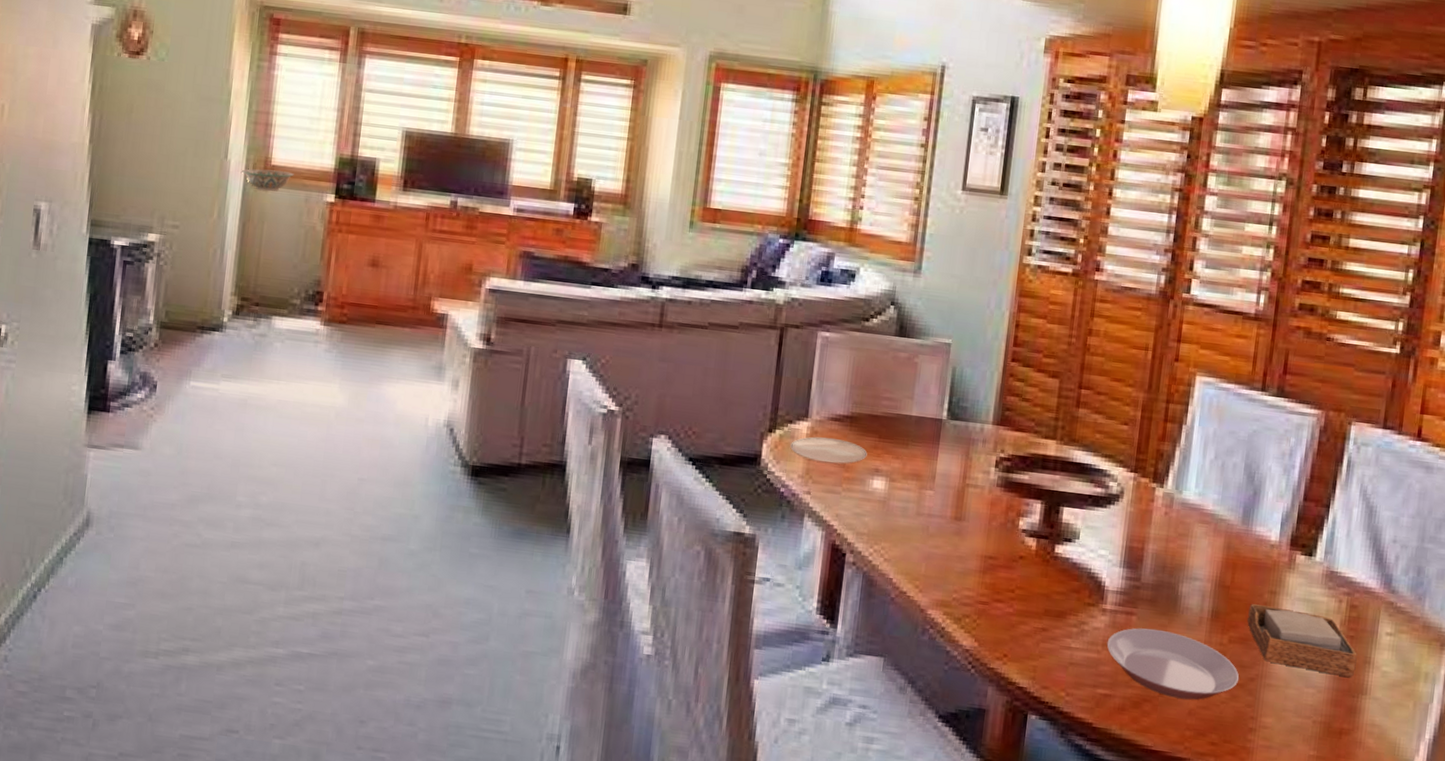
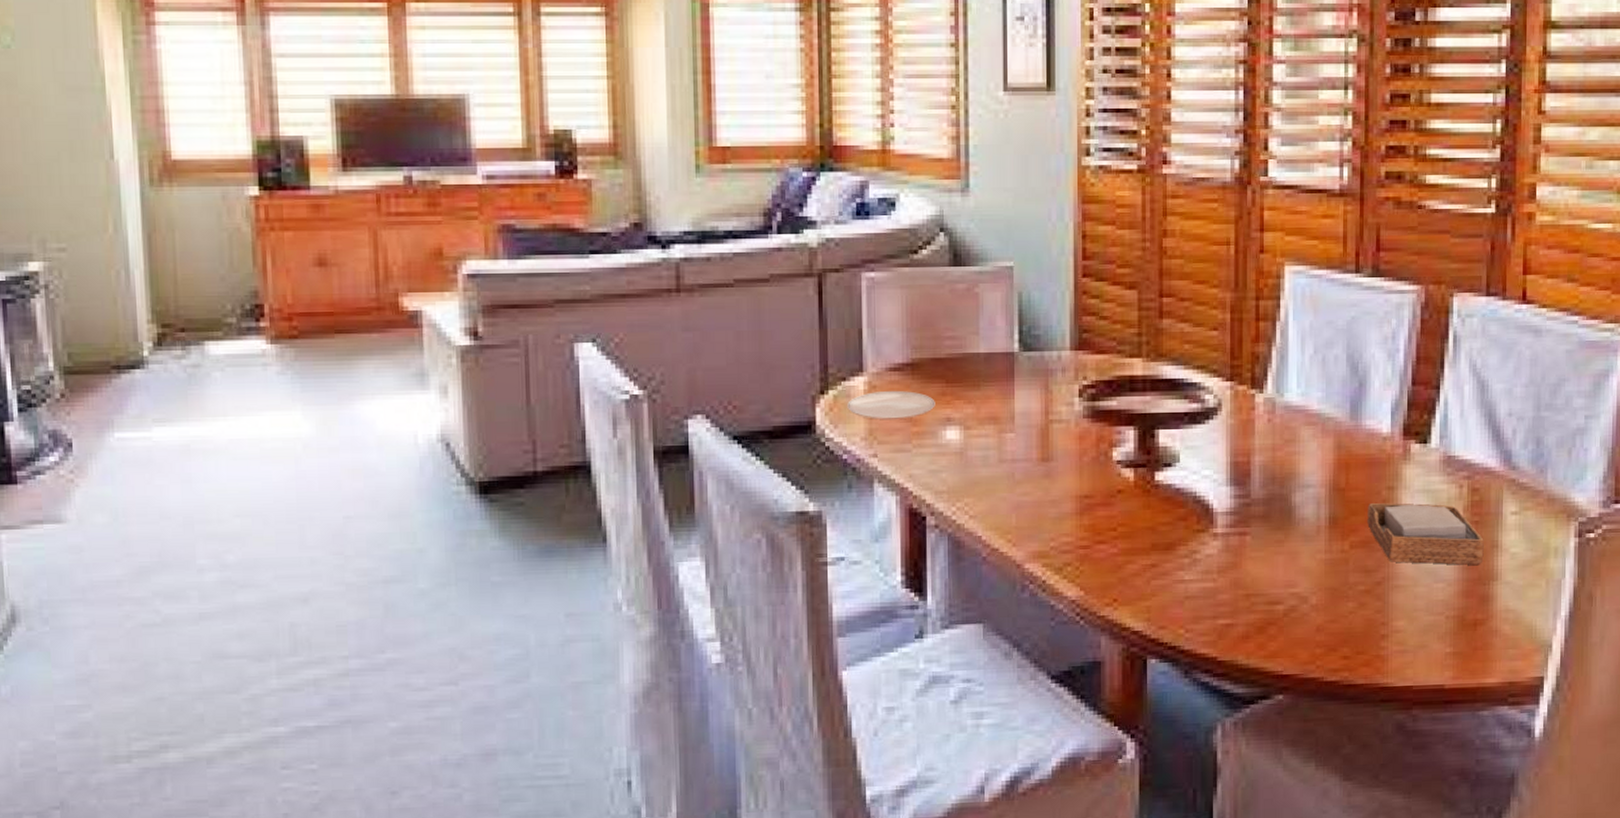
decorative bowl: present [242,169,294,192] -> none [135,166,203,193]
plate: present [1106,628,1240,700] -> none [1222,546,1366,616]

